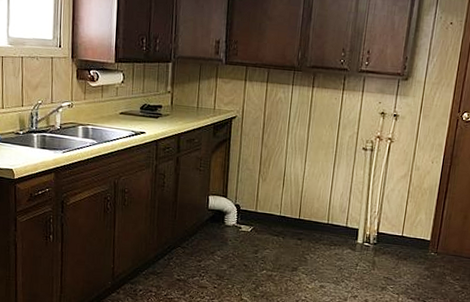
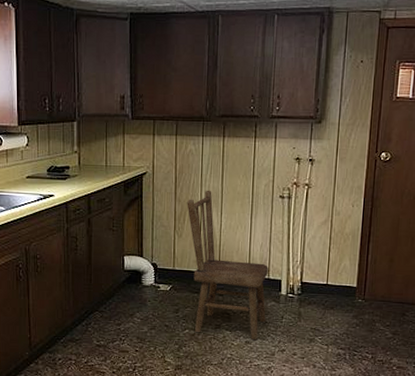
dining chair: none [271,137,347,285] -> present [187,190,268,341]

